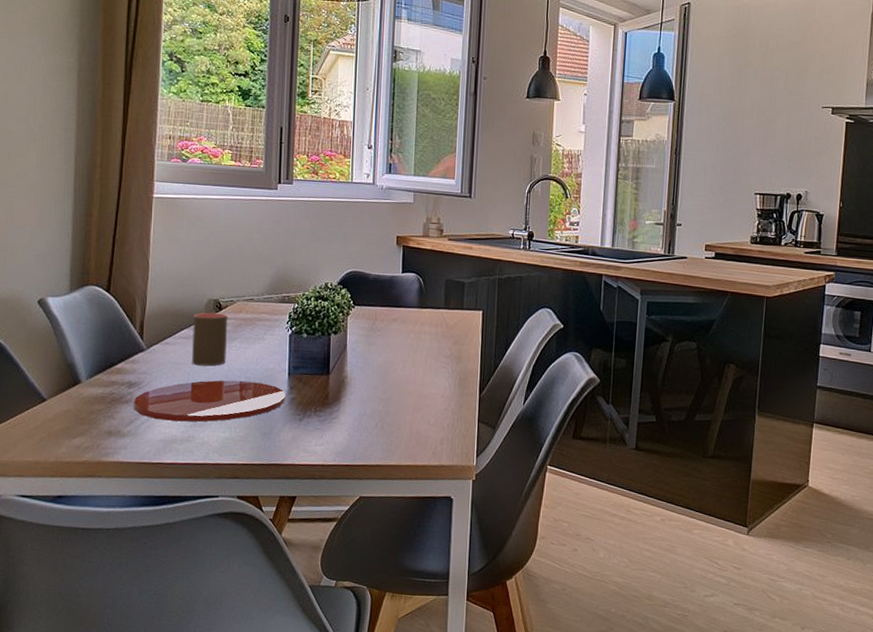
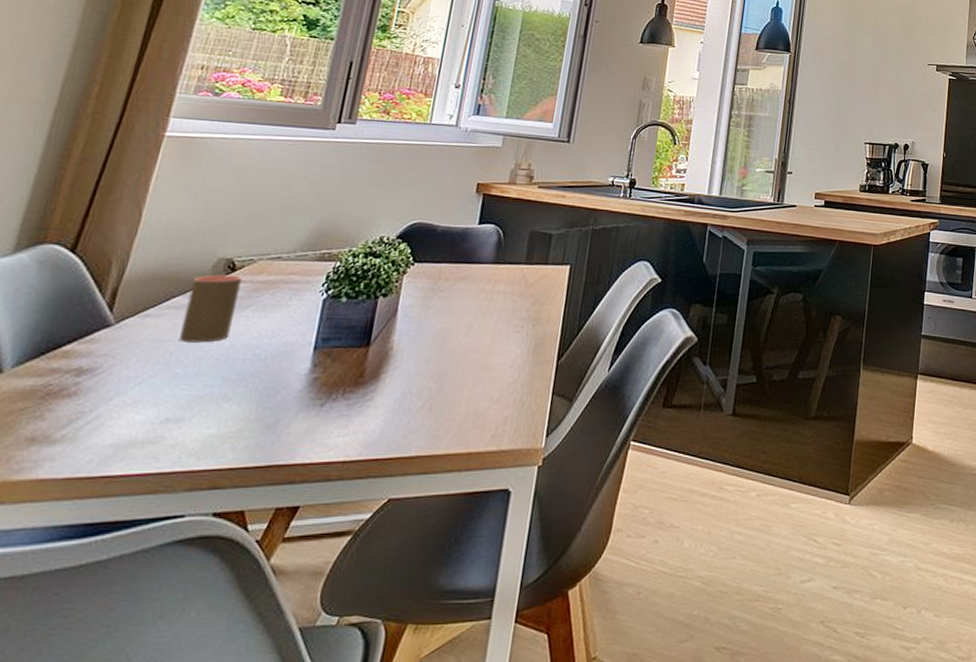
plate: present [134,380,285,422] -> none [78,359,306,417]

